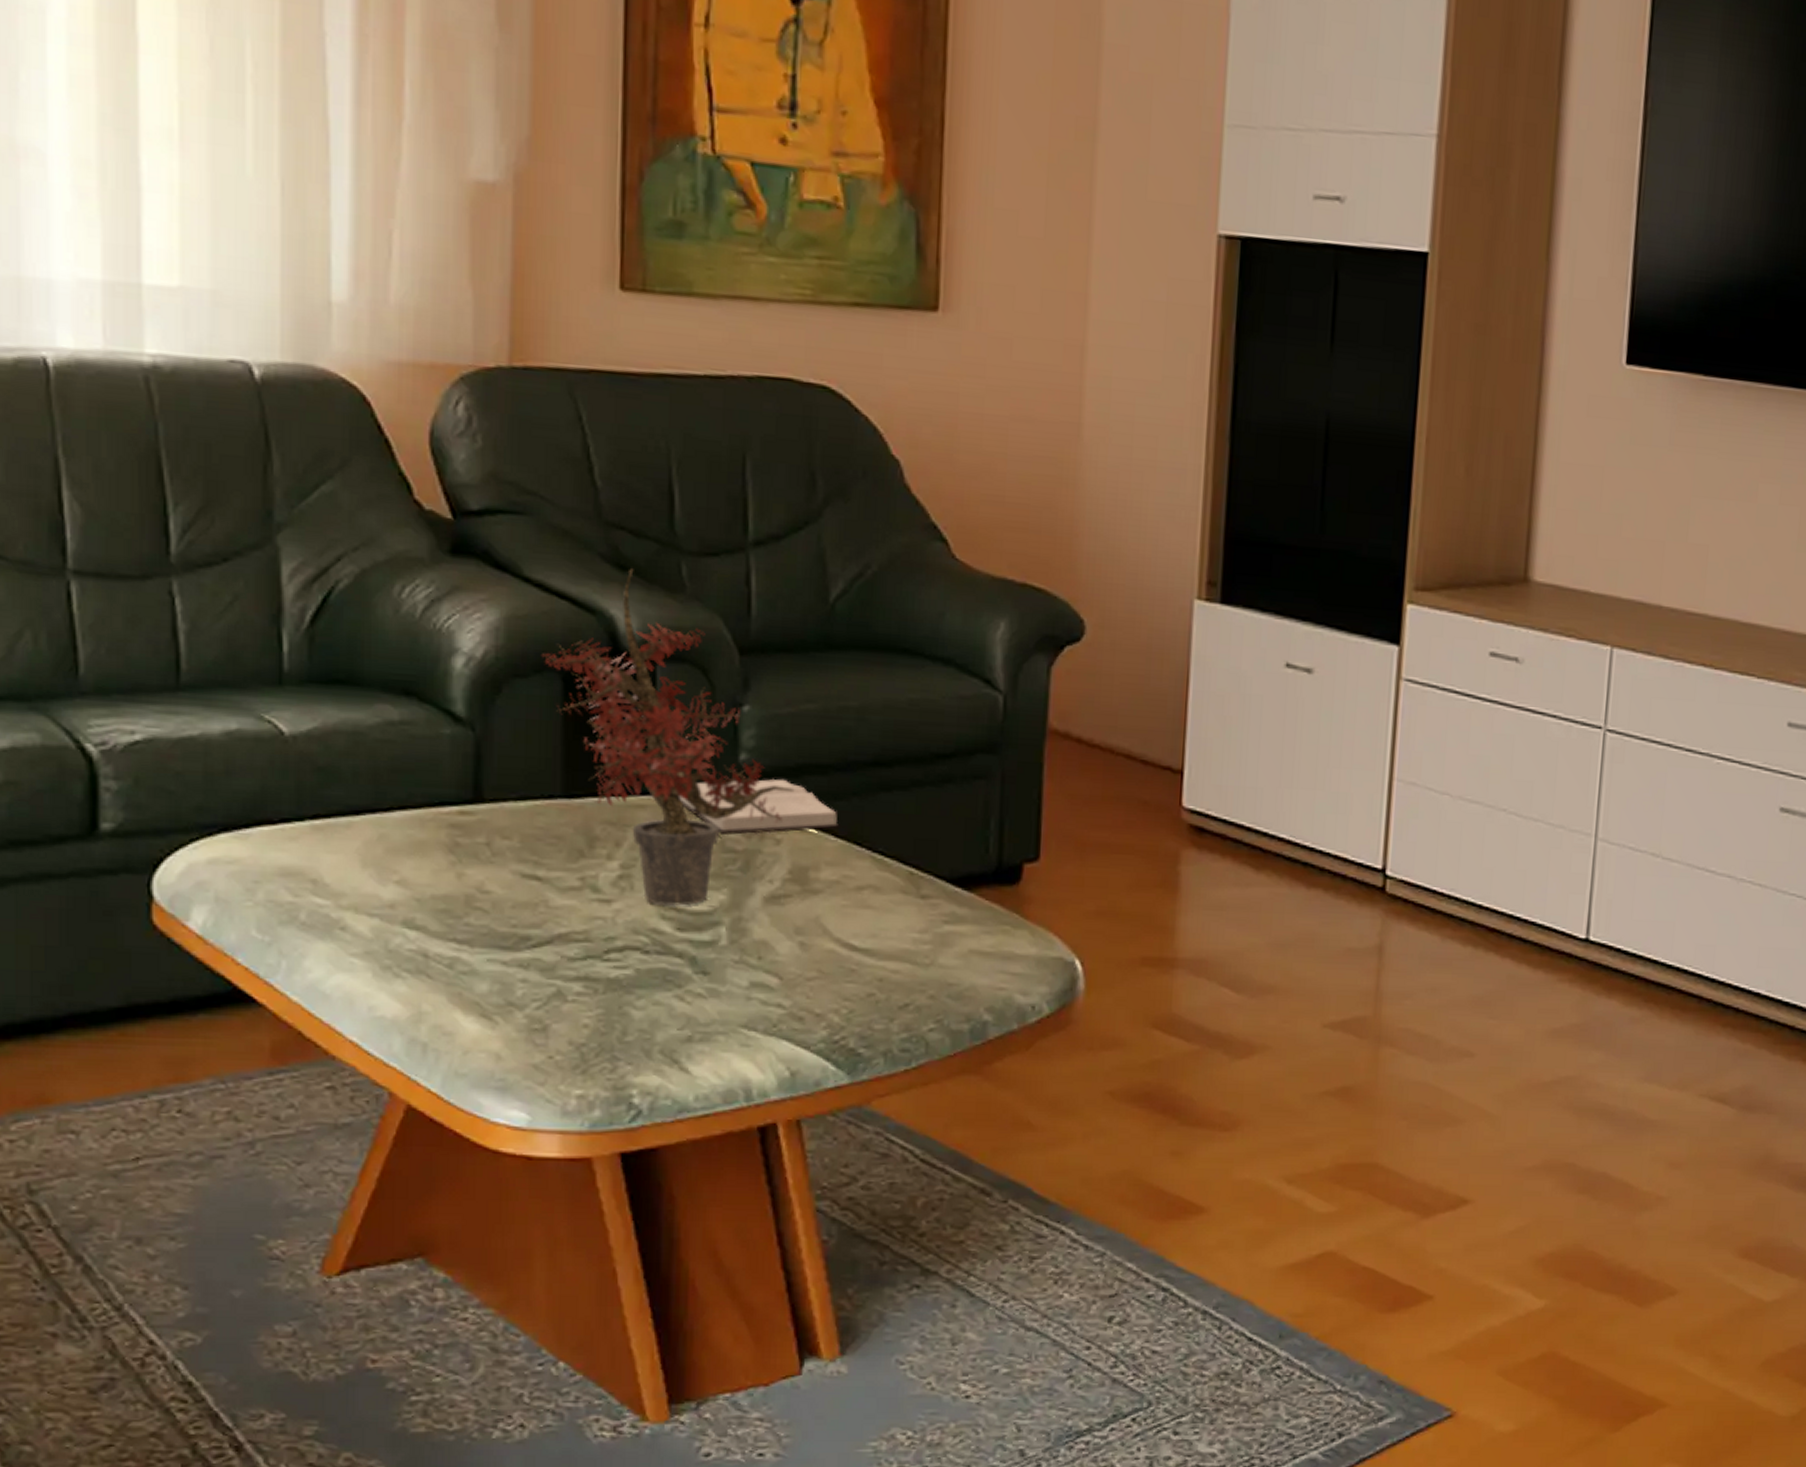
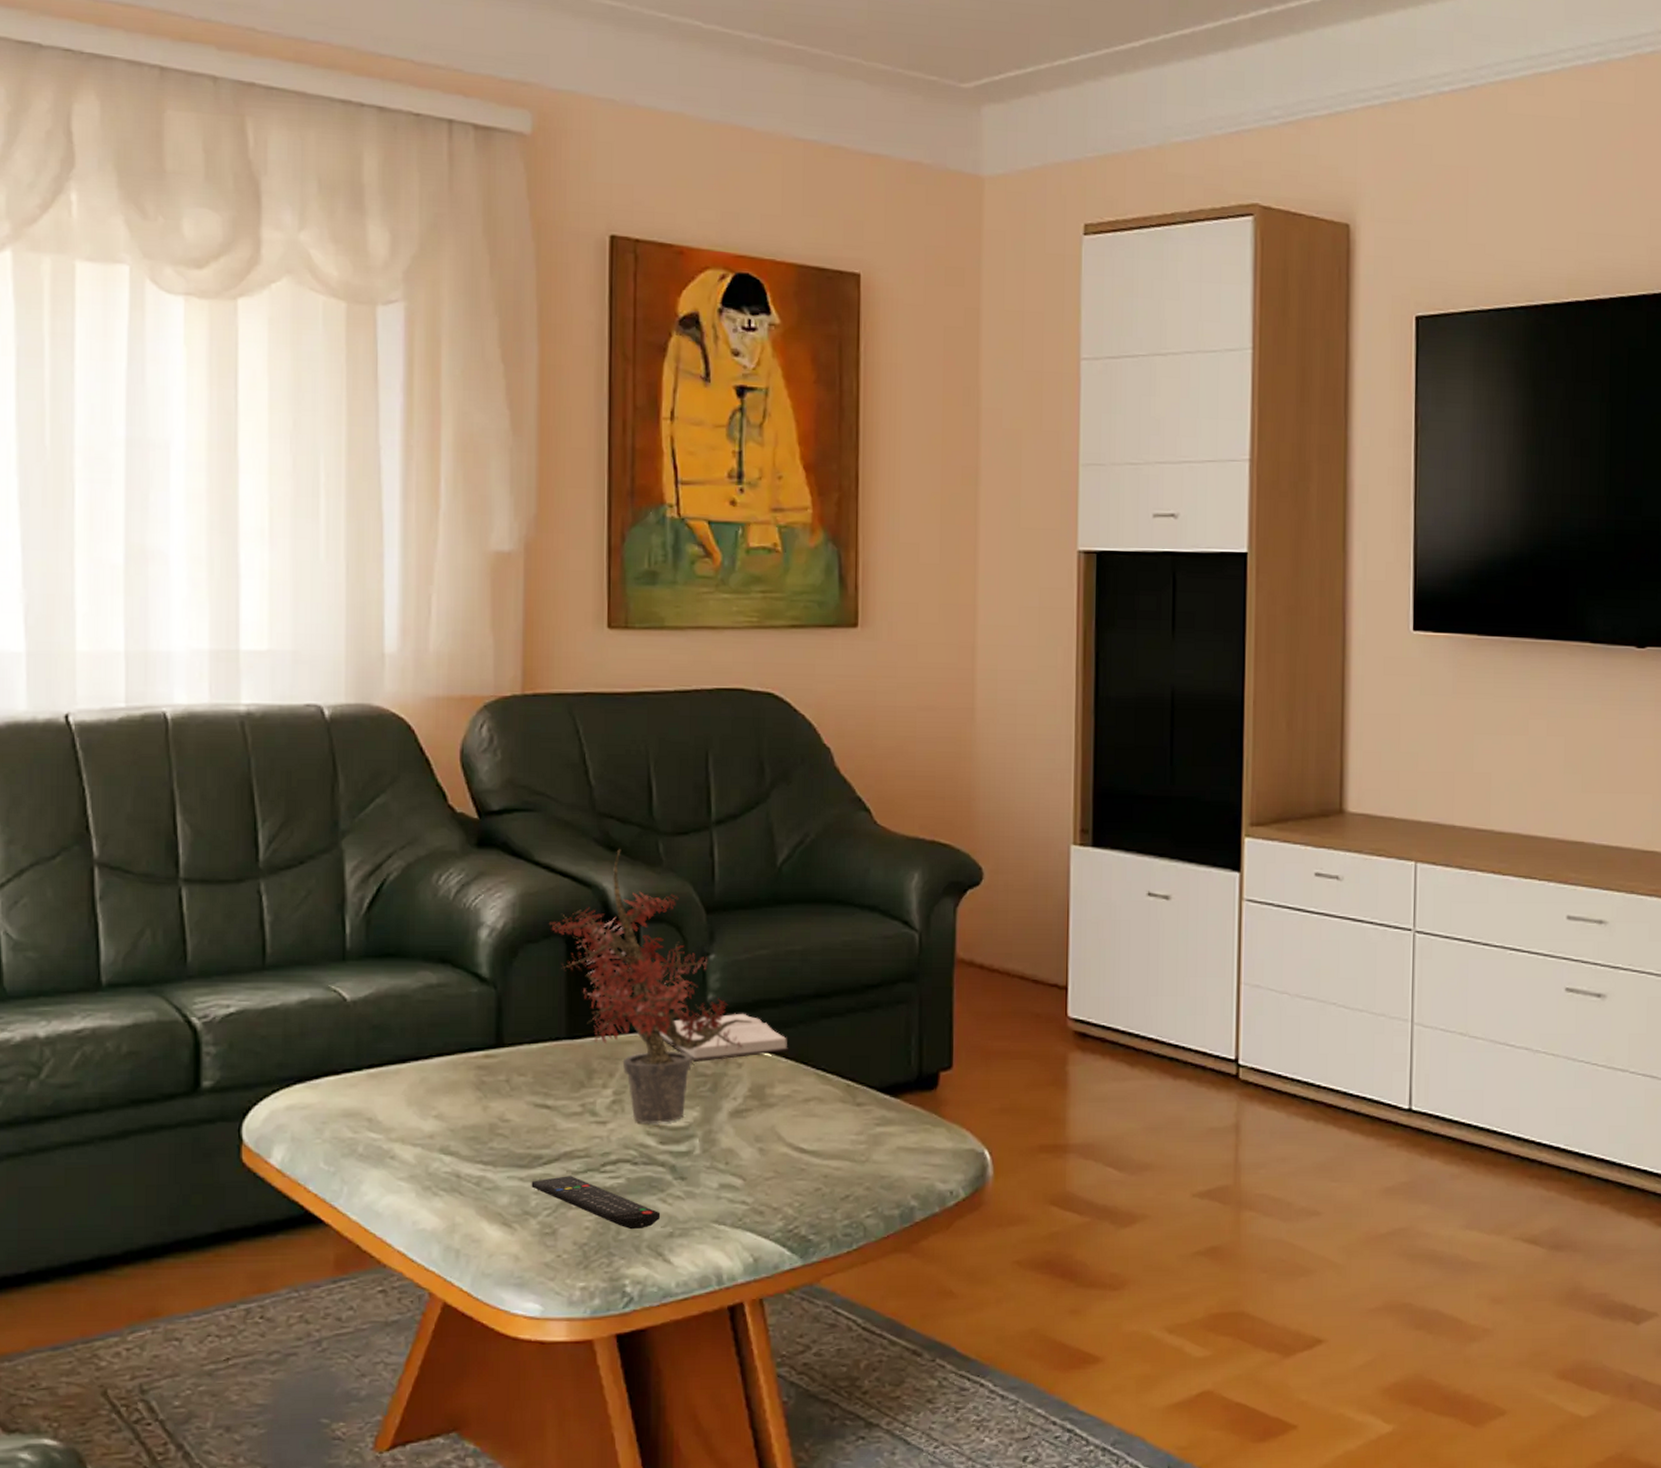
remote control: none [517,962,677,1031] -> present [531,1176,661,1230]

